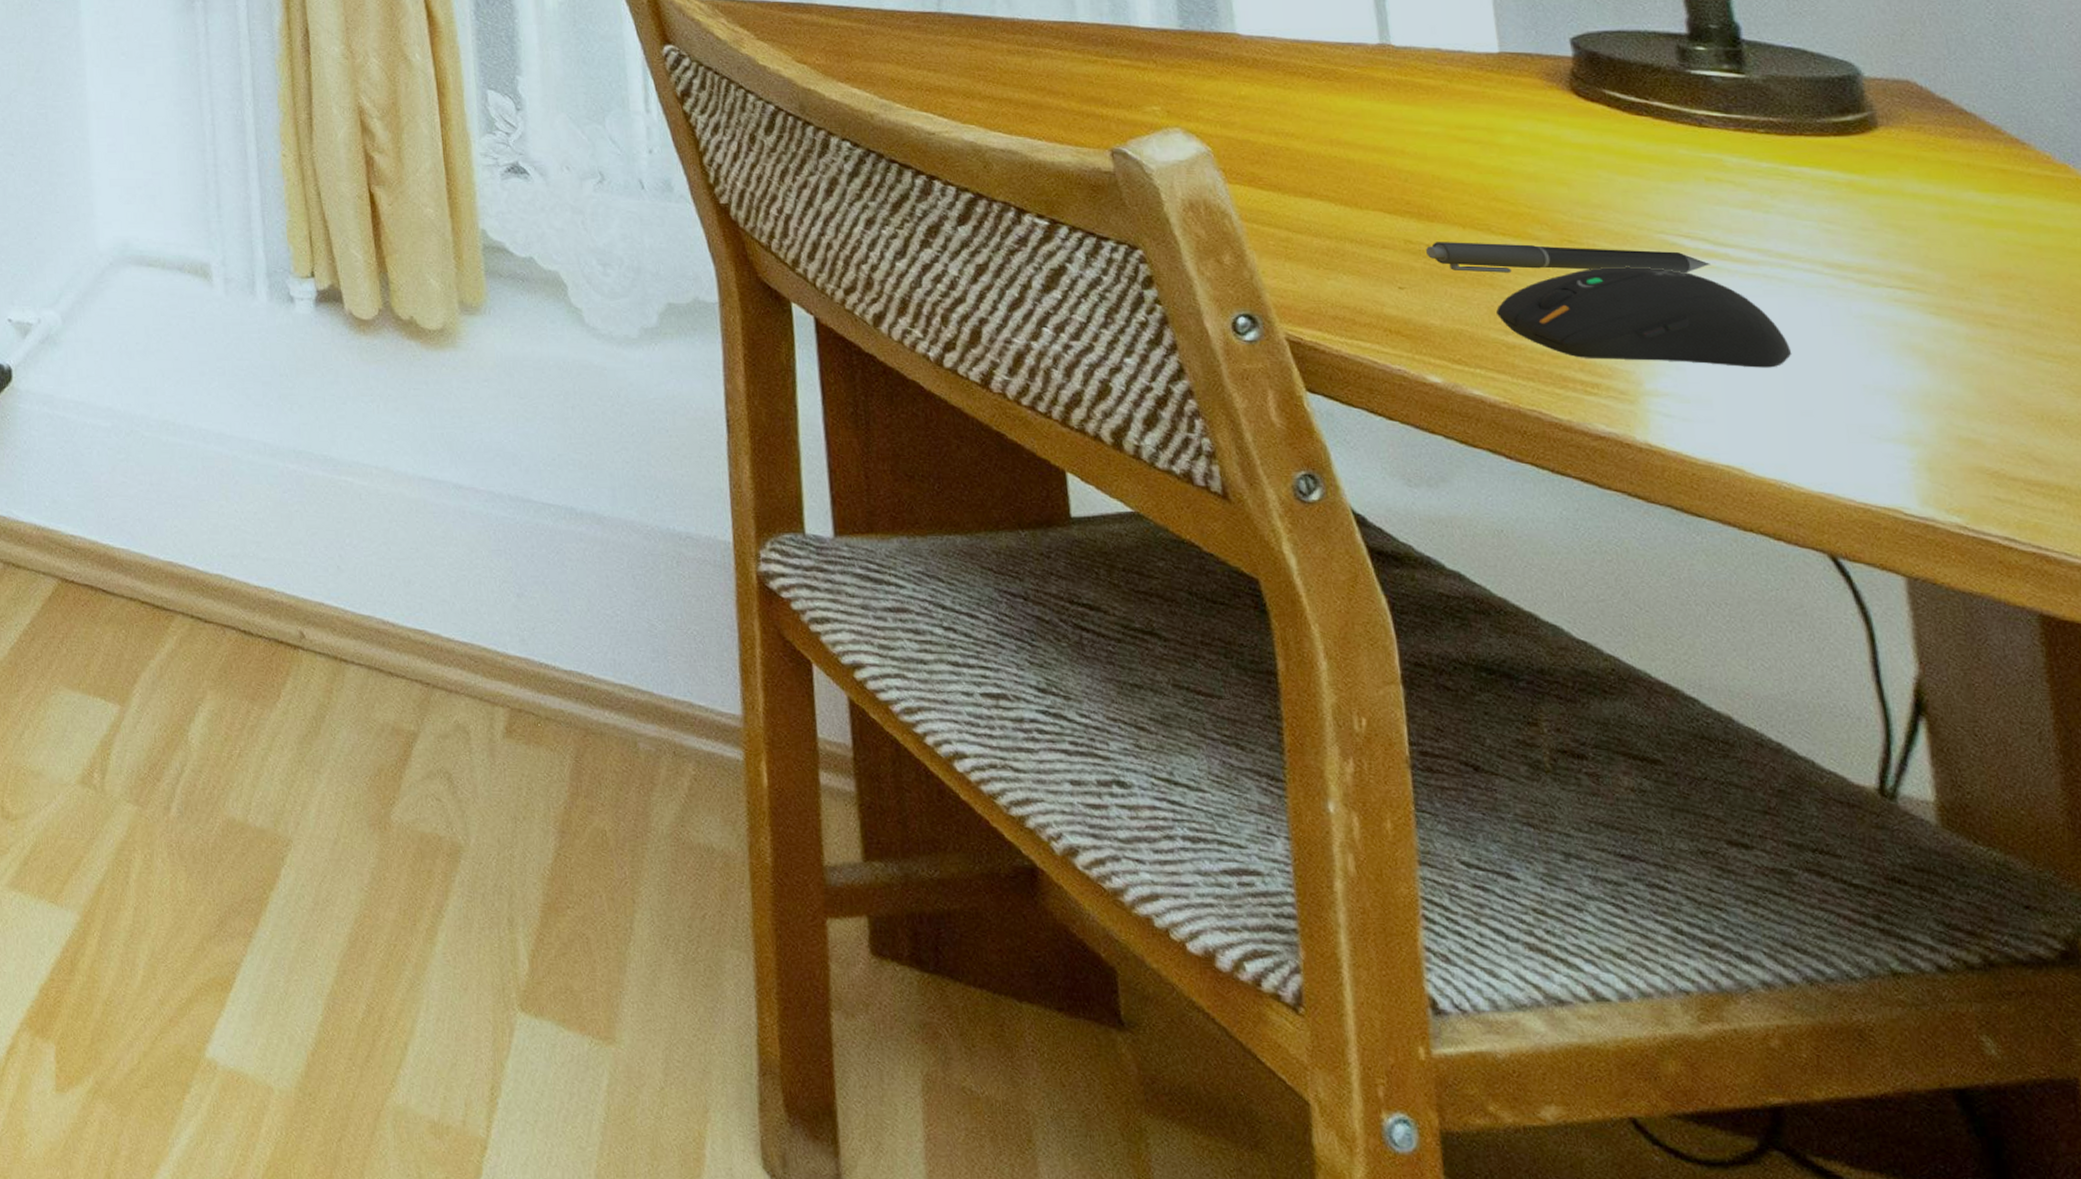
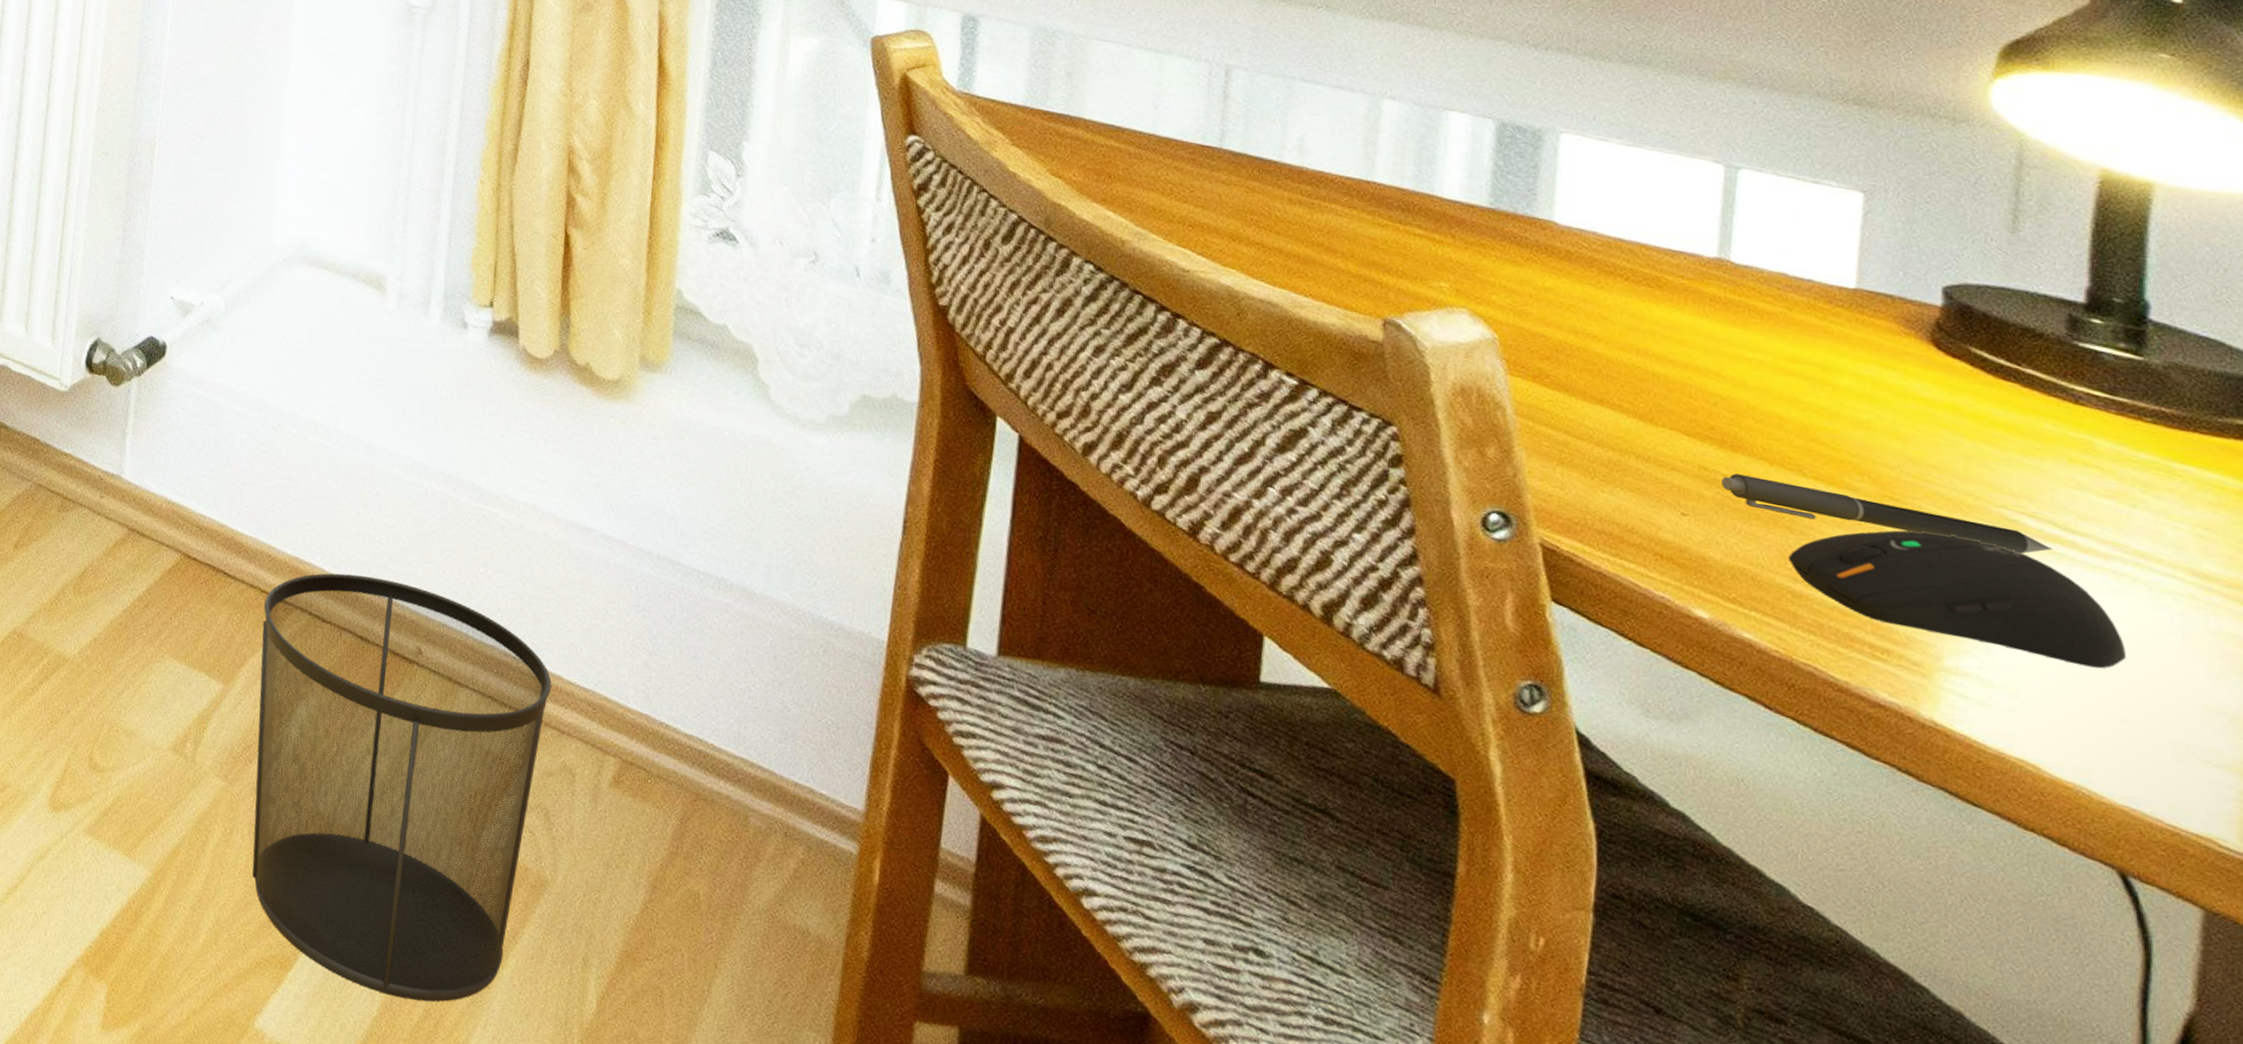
waste bin: none [146,568,433,997] -> present [252,573,552,1002]

